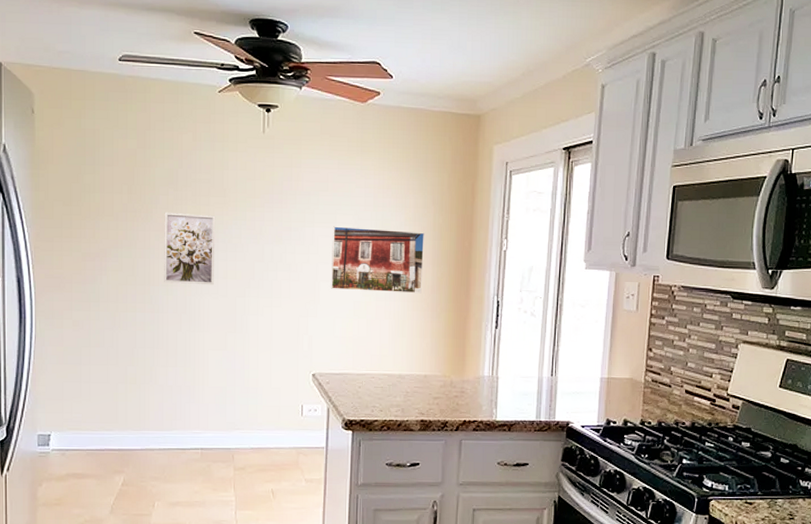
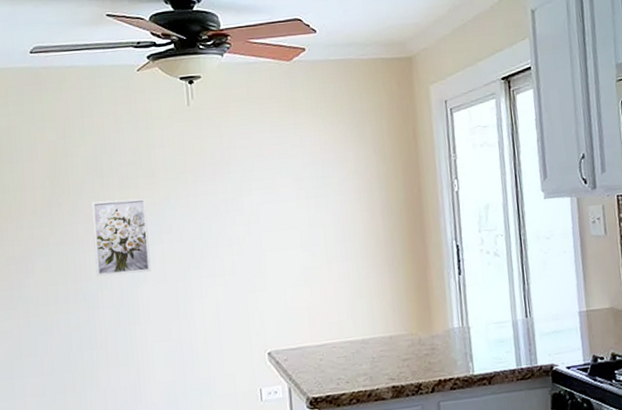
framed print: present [330,226,425,294] -> none [272,184,375,258]

